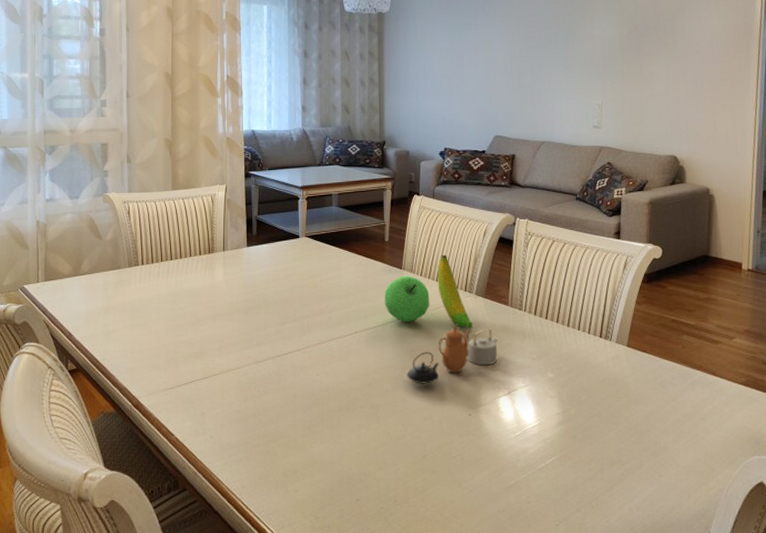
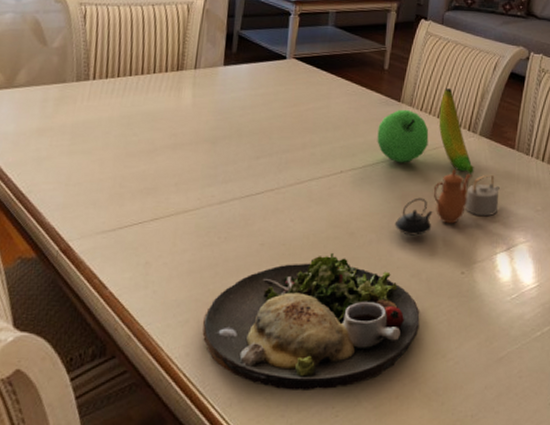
dinner plate: none [253,400,436,515] -> present [202,252,420,390]

